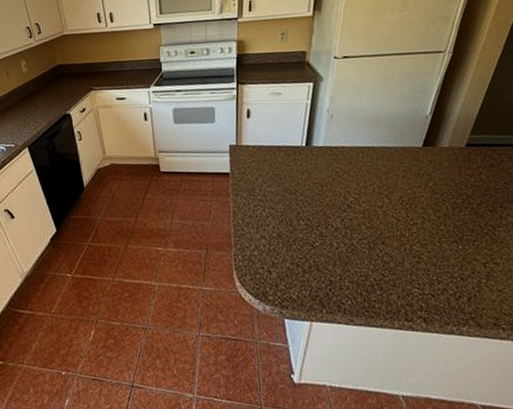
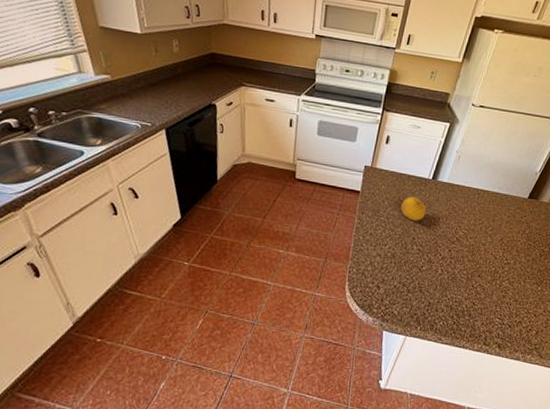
fruit: none [277,168,306,195] -> present [401,197,426,221]

